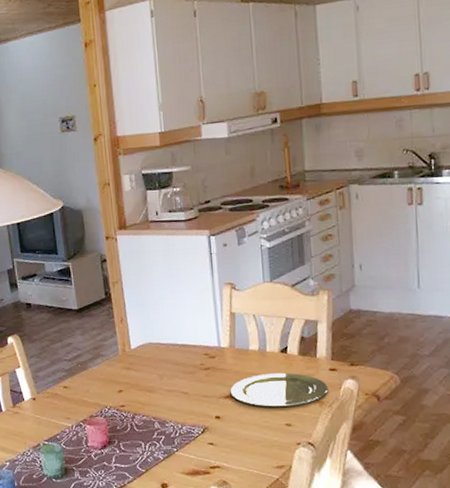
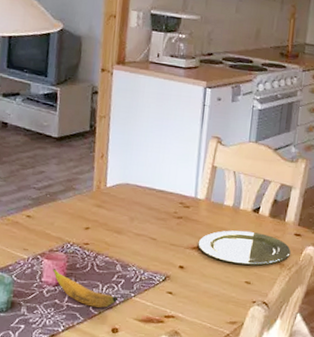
banana: none [96,433,162,466] -> present [53,269,119,308]

